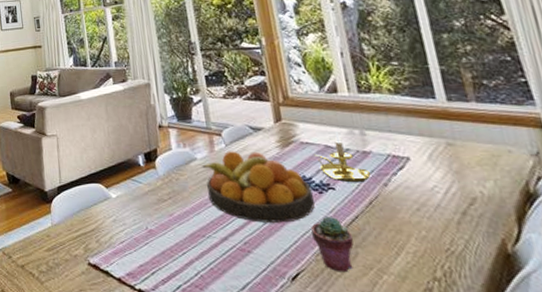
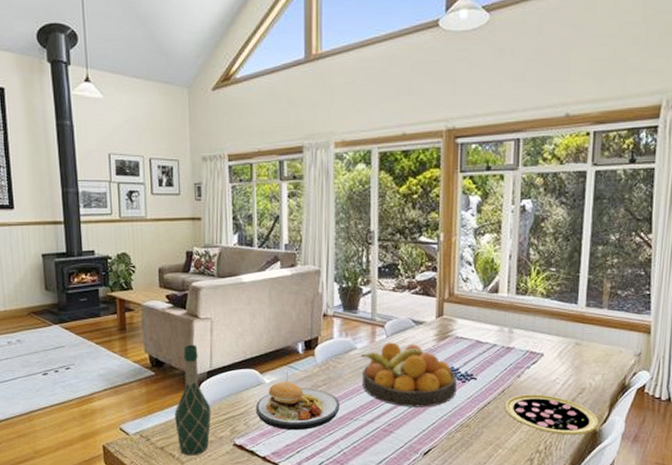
wine bottle: none [31,160,65,276] -> present [175,344,211,456]
plate: none [105,184,190,249] -> present [255,371,340,431]
potted succulent: present [311,217,354,273] -> none [449,403,481,448]
candle holder: present [314,131,371,183] -> none [465,328,509,374]
pizza: none [376,206,511,257] -> present [504,394,600,434]

